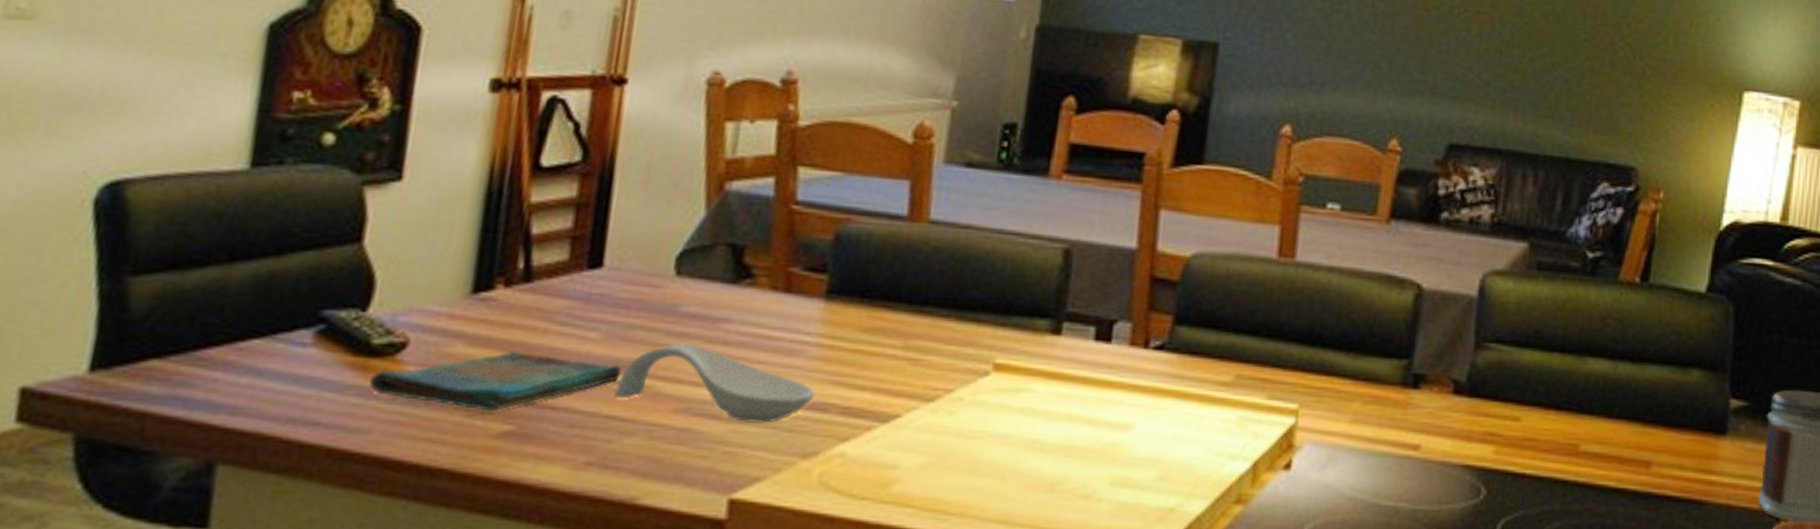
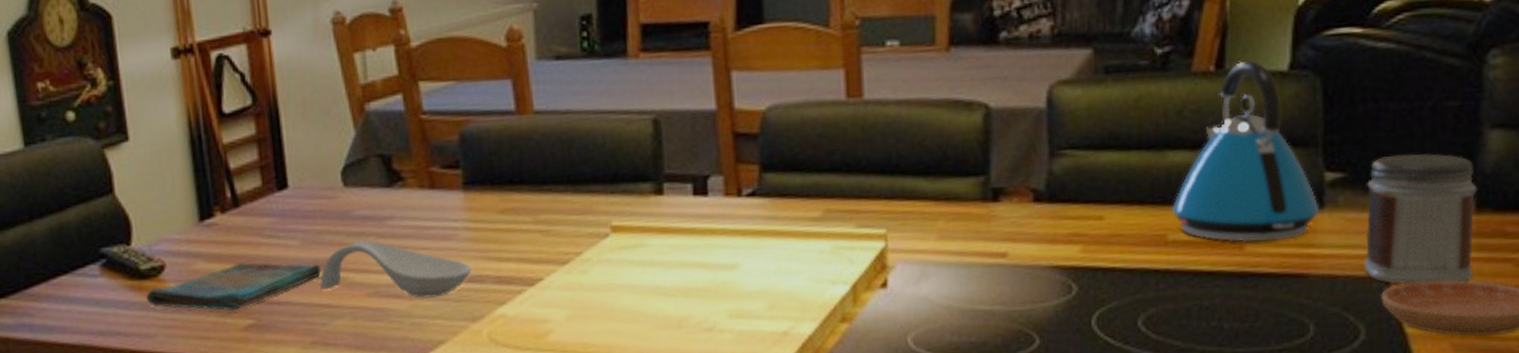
kettle: none [1586,276,1723,464] -> present [1171,60,1320,243]

